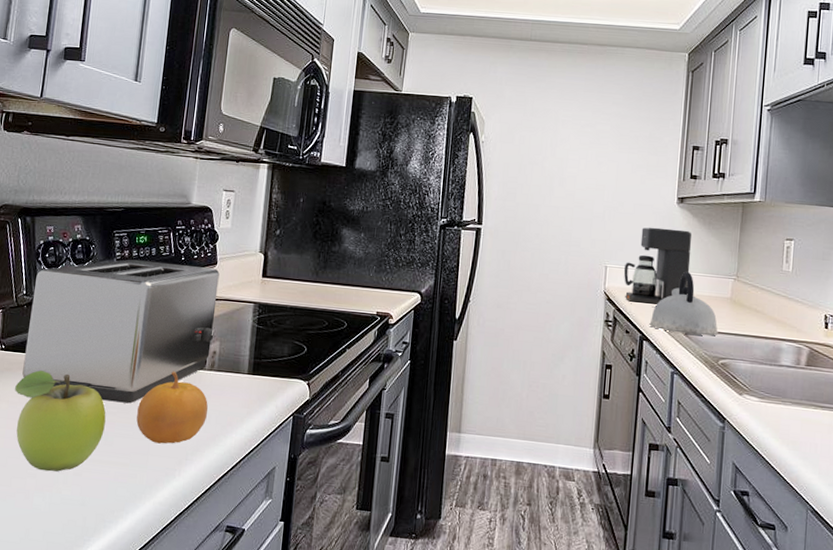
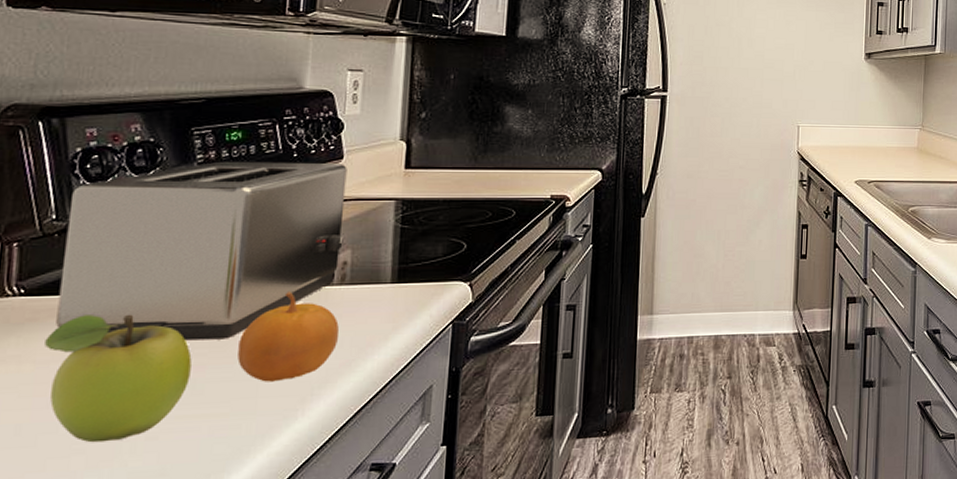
coffee maker: present [623,227,692,308] -> none [816,83,880,163]
kettle: present [649,271,718,336] -> none [842,125,907,186]

